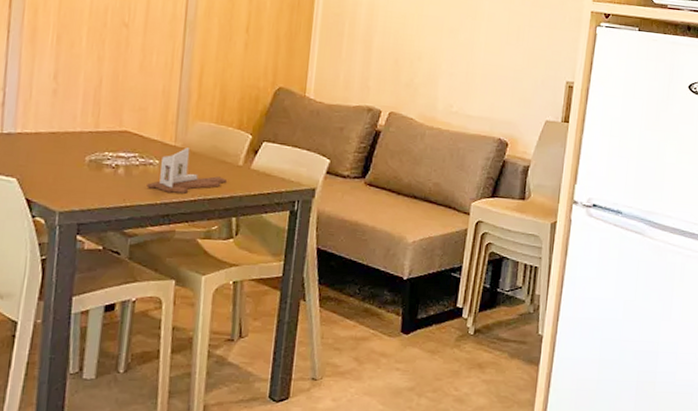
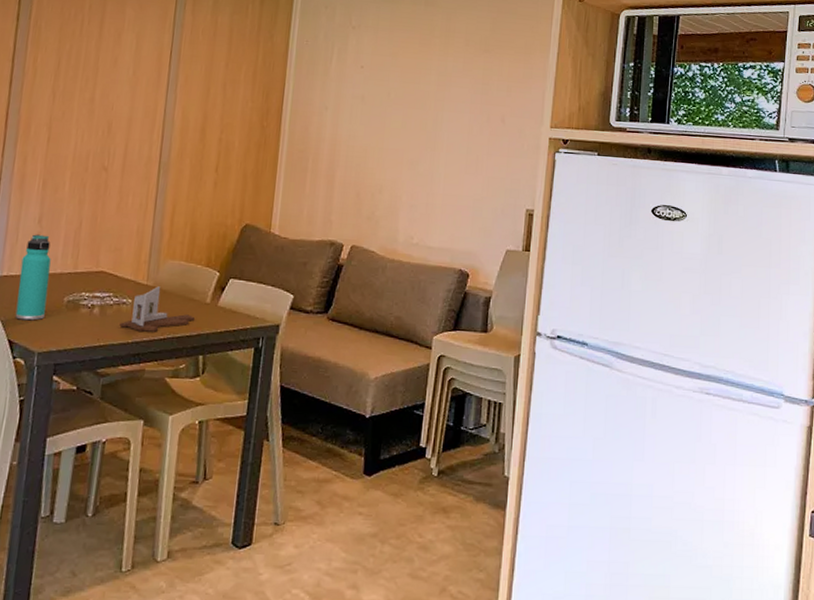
thermos bottle: none [32,90,70,180] -> present [15,234,51,321]

